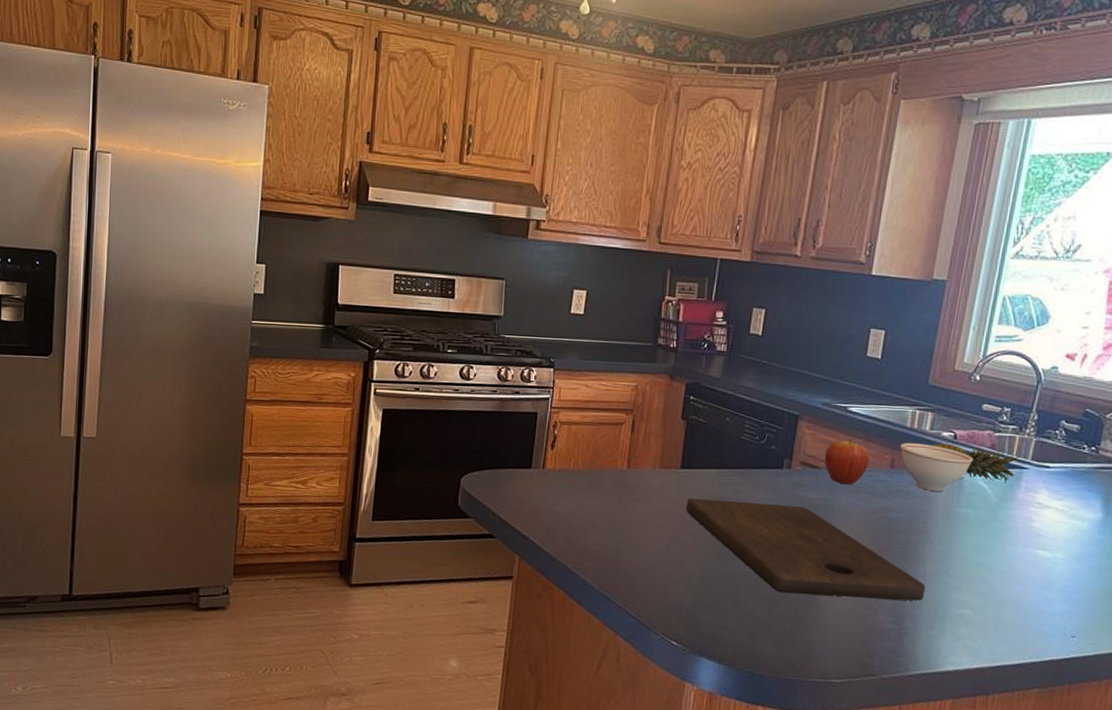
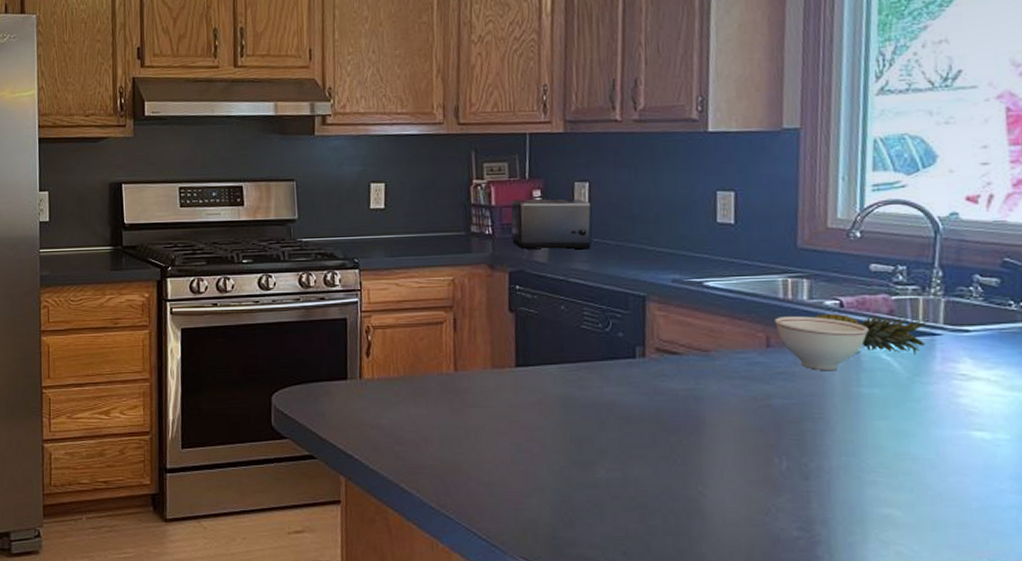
cutting board: present [685,497,925,601] -> none [527,399,835,503]
toaster: none [692,318,766,370] -> present [510,198,593,250]
fruit: present [824,438,869,485] -> none [683,317,739,371]

